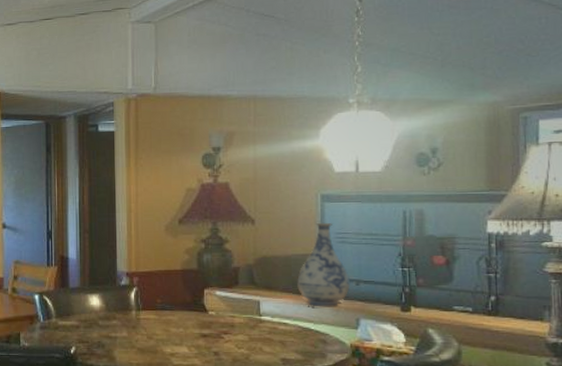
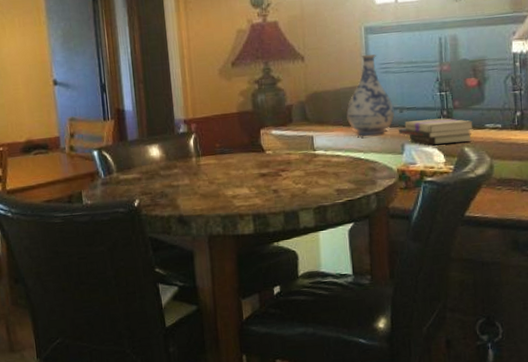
books: none [353,295,439,324] -> present [398,118,473,146]

